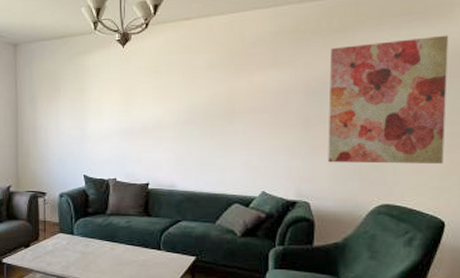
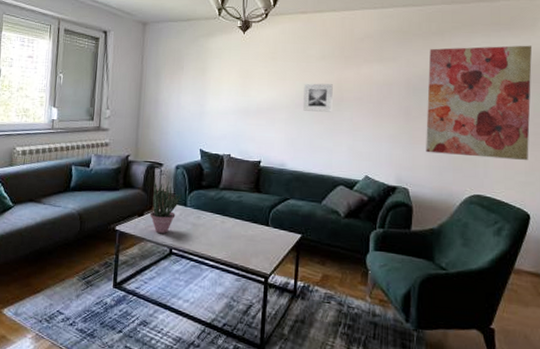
potted plant: none [36,211,68,264] -> present [149,182,182,234]
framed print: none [191,96,224,127] -> present [302,83,333,112]

